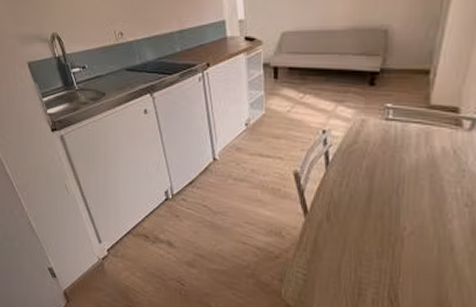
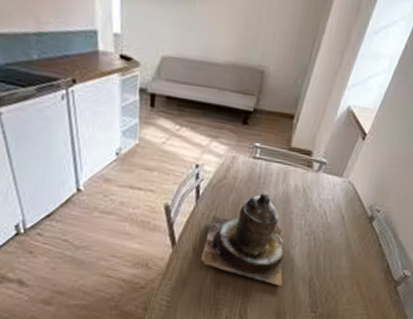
teapot: none [336,156,441,268] -> present [200,192,284,286]

